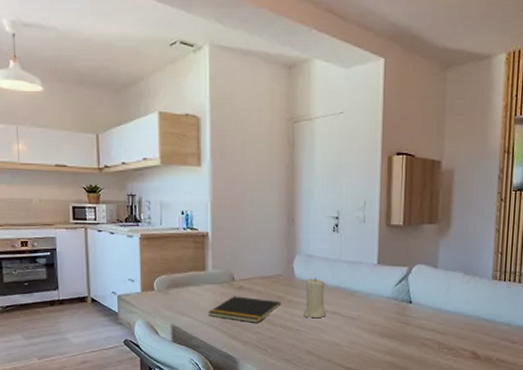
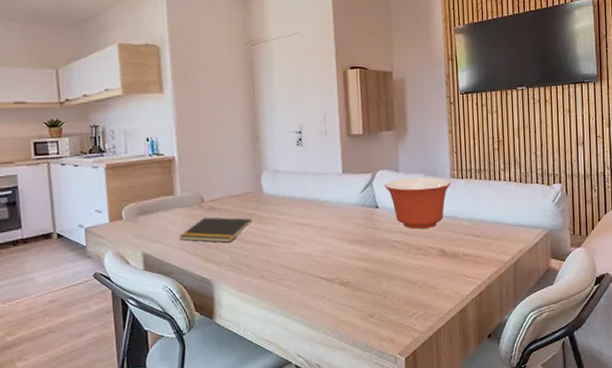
candle: present [303,277,327,319] -> none [274,191,298,232]
mixing bowl: none [420,275,492,329] -> present [384,177,451,229]

